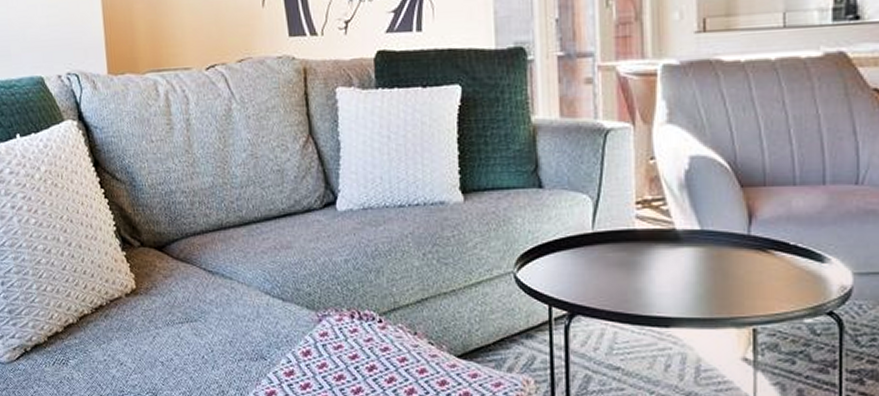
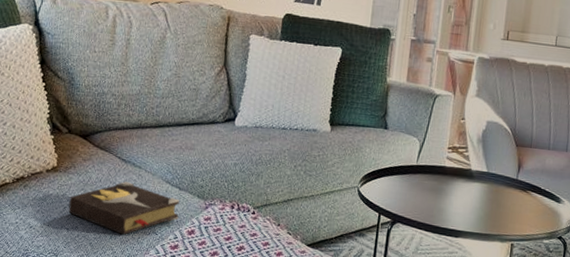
hardback book: none [157,298,288,364] -> present [68,182,179,235]

